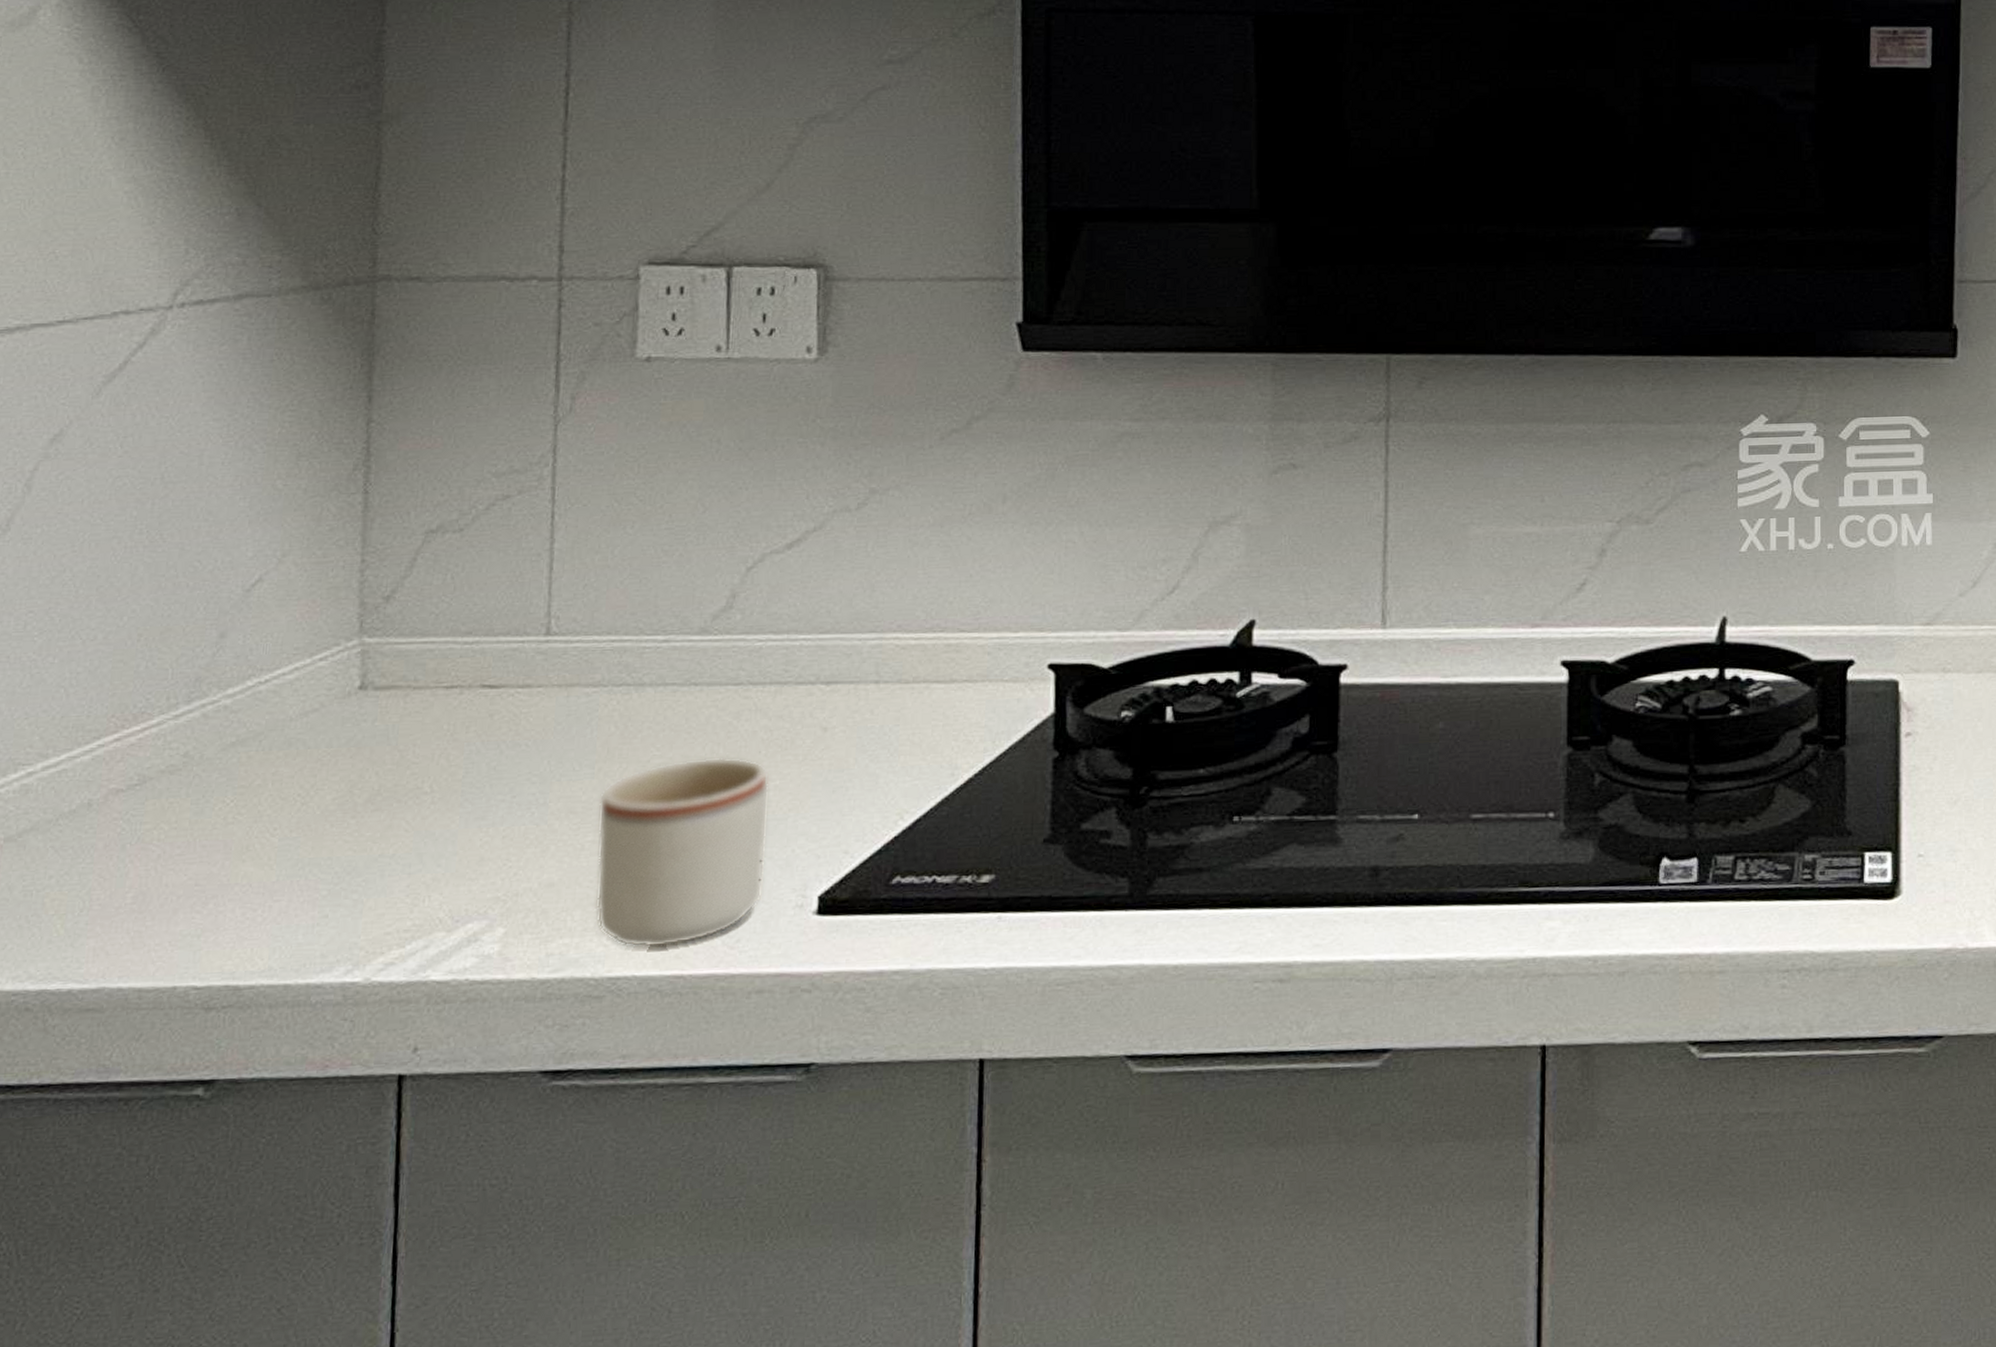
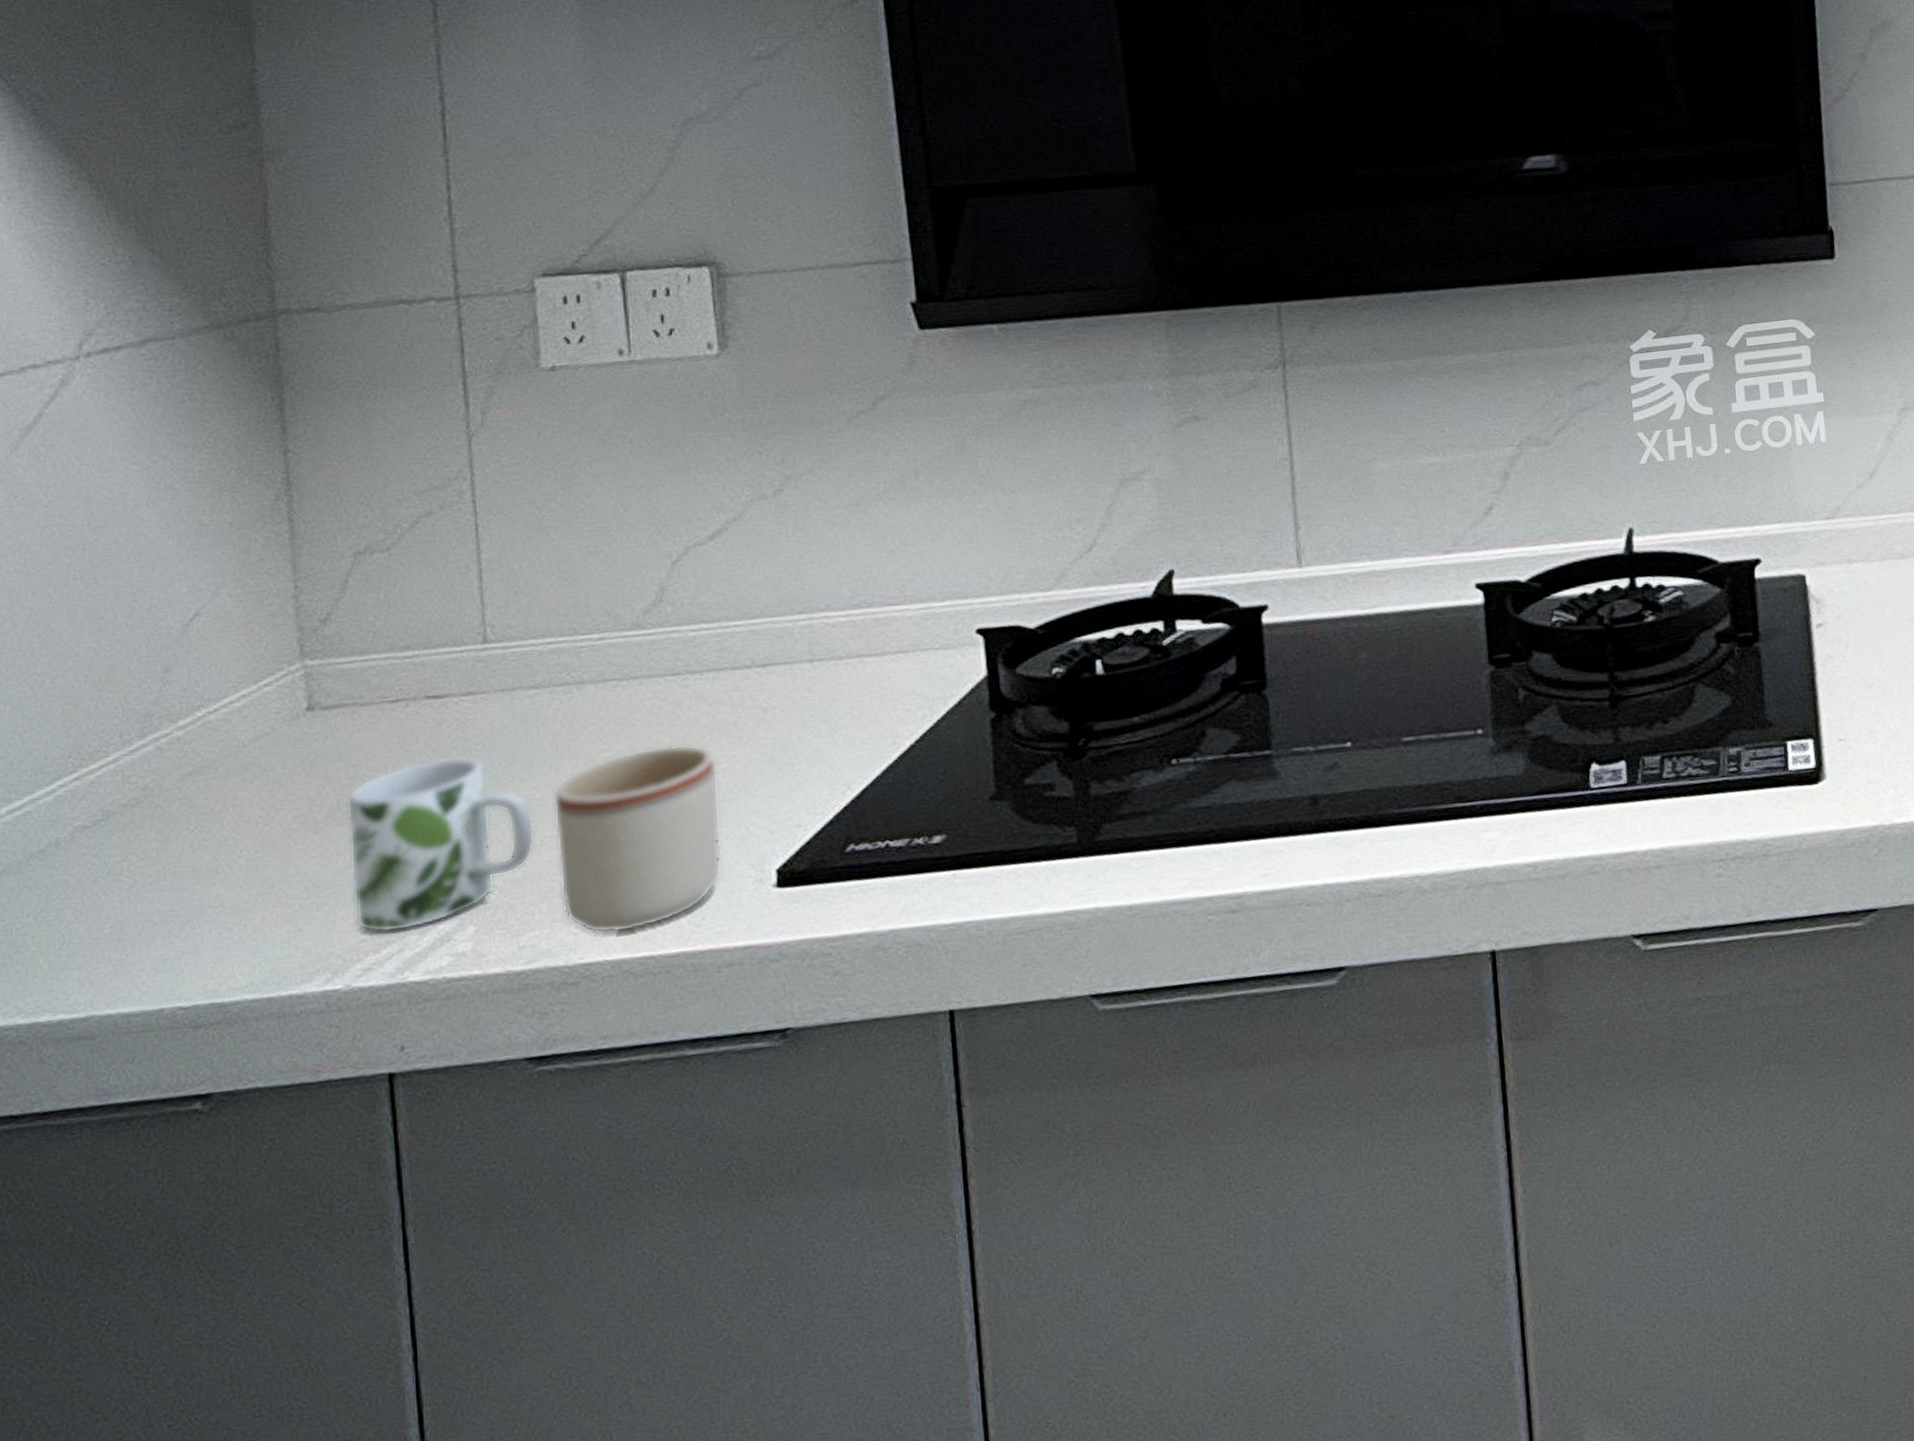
mug: none [382,750,577,928] -> present [347,756,535,933]

